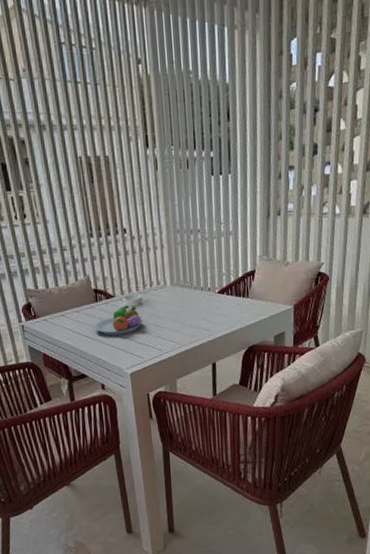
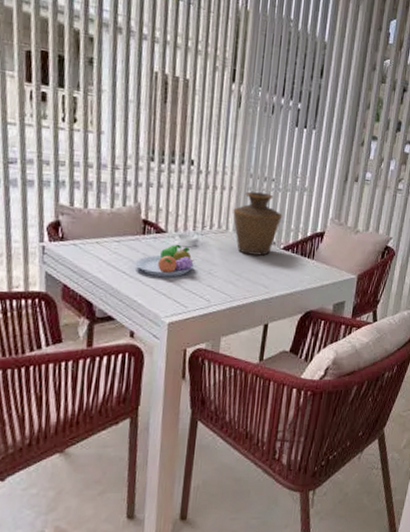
vase: none [167,244,213,304] -> present [233,191,283,256]

